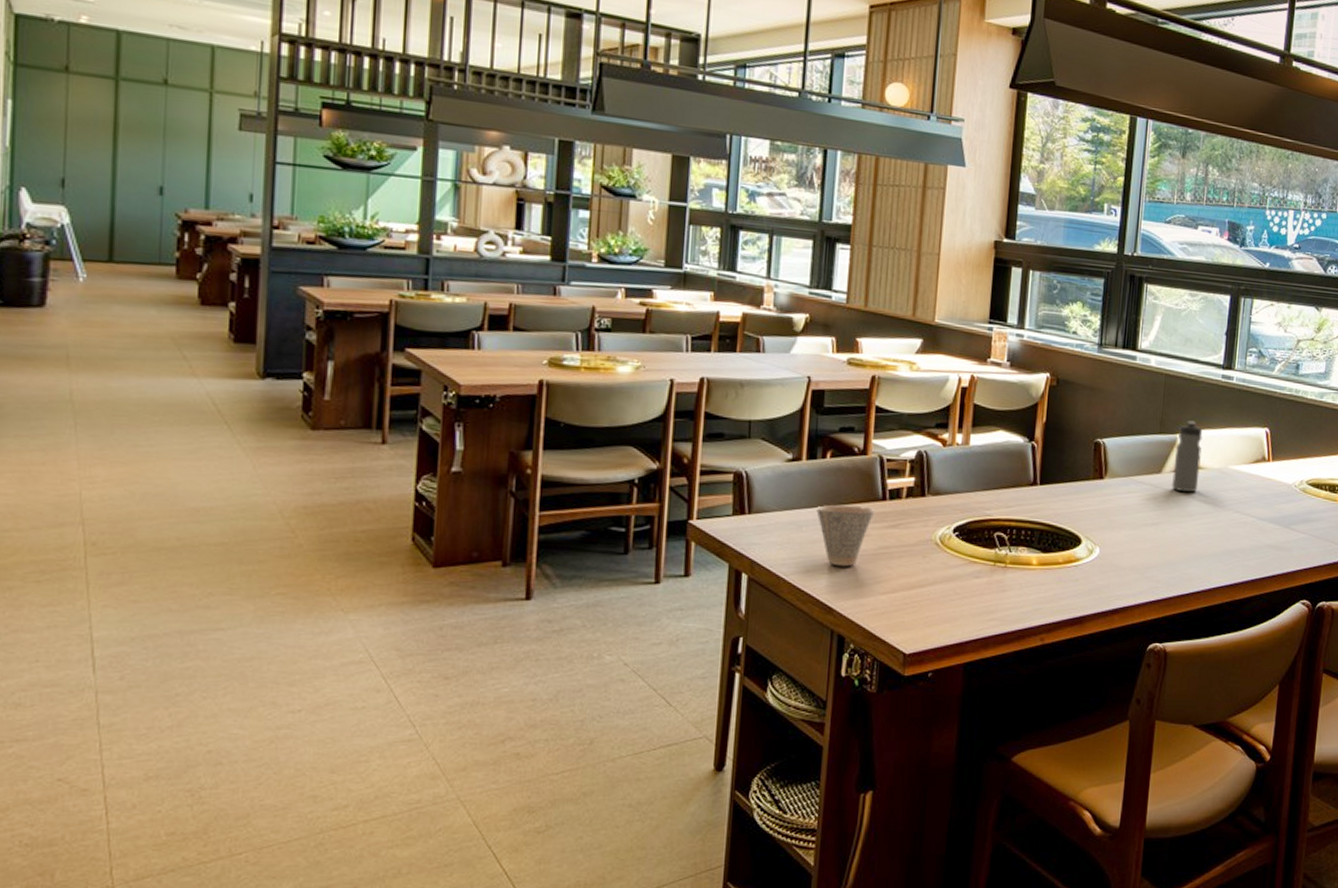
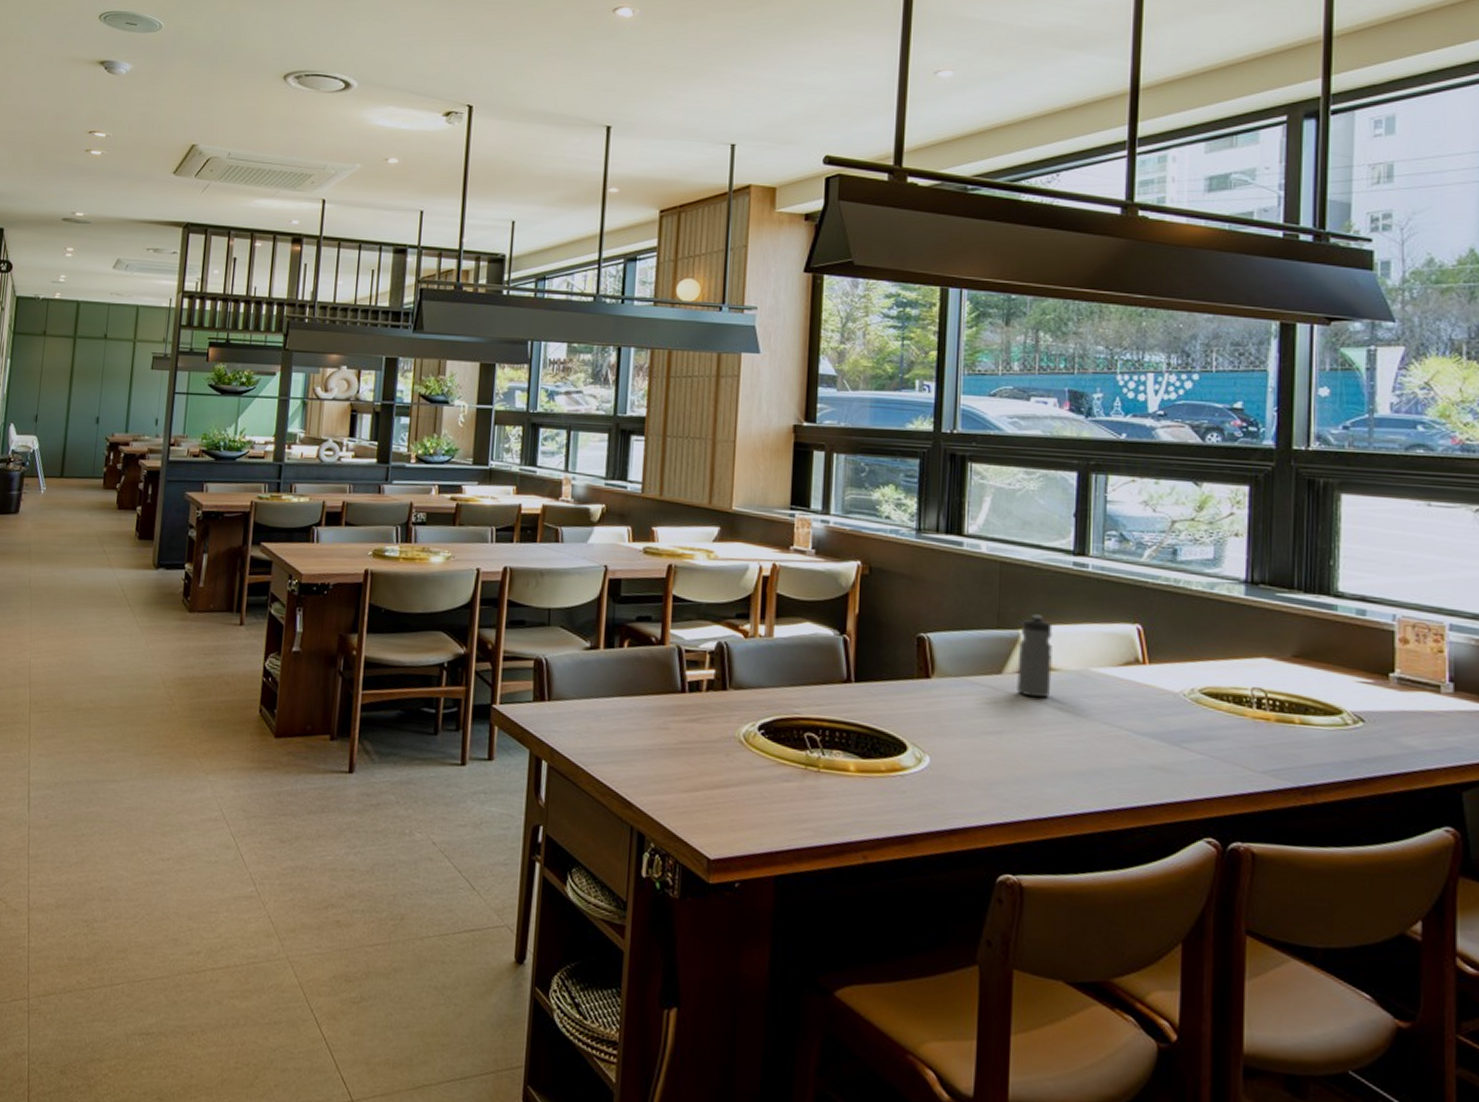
cup: present [816,504,874,567] -> none [614,694,673,761]

